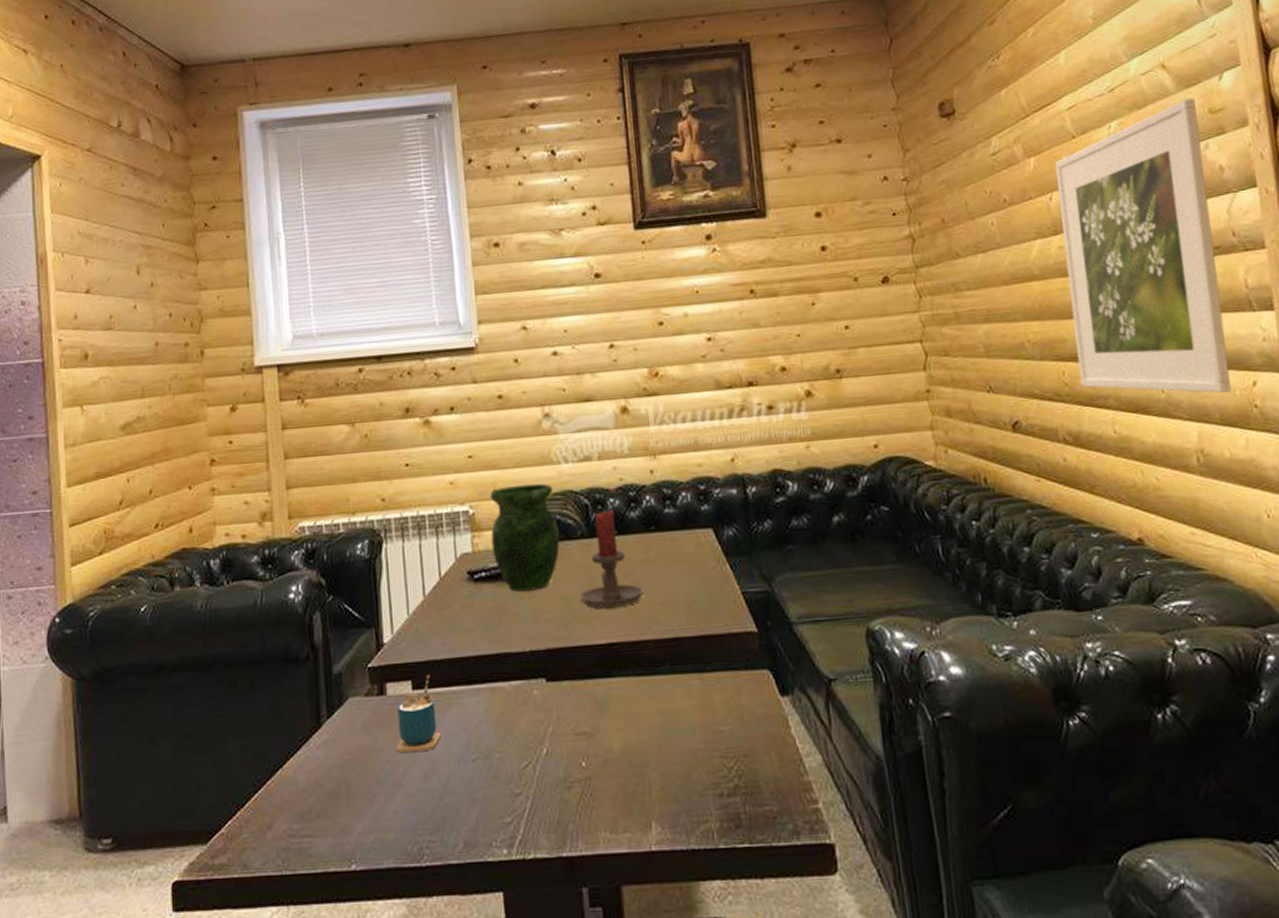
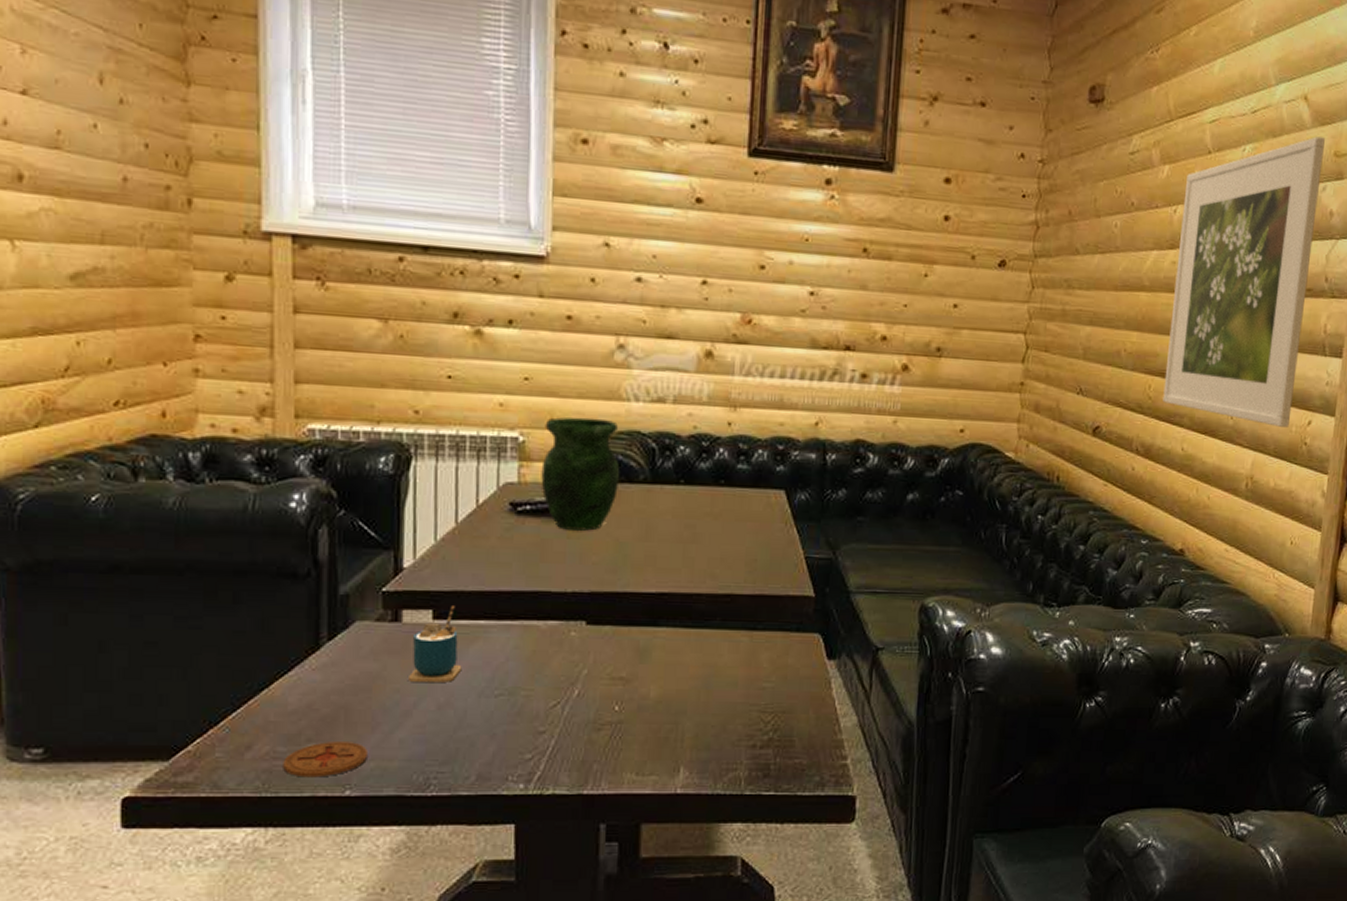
coaster: none [298,815,368,854] -> present [283,742,367,778]
candle holder: present [579,509,644,608] -> none [633,457,704,558]

